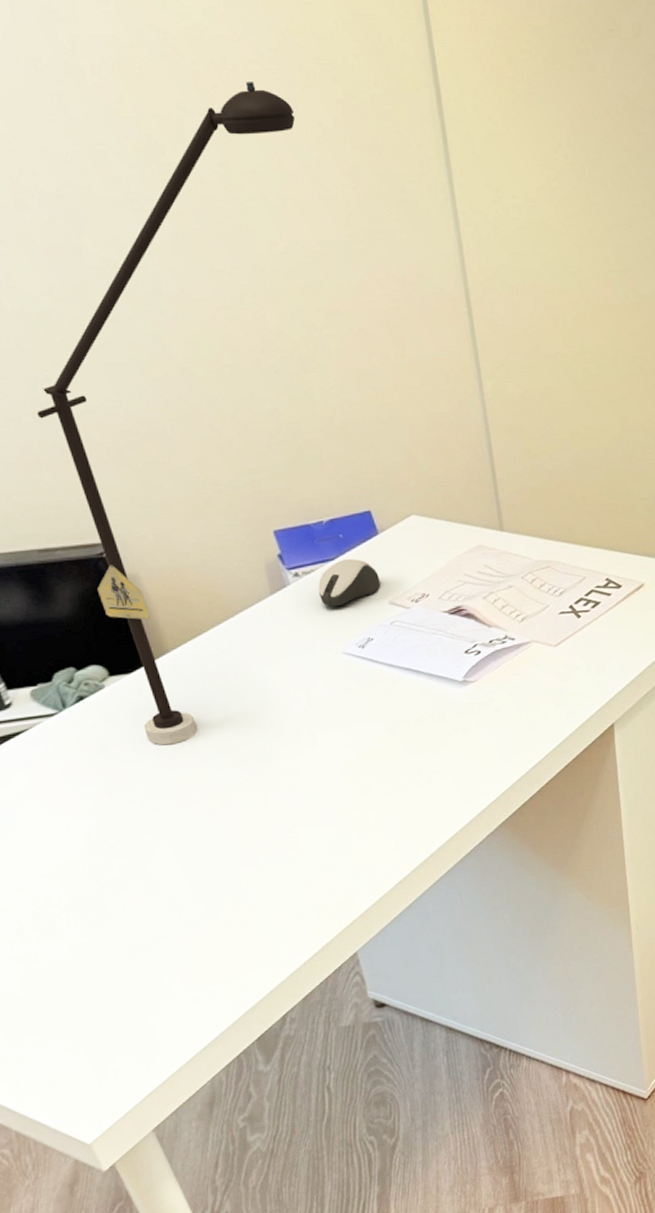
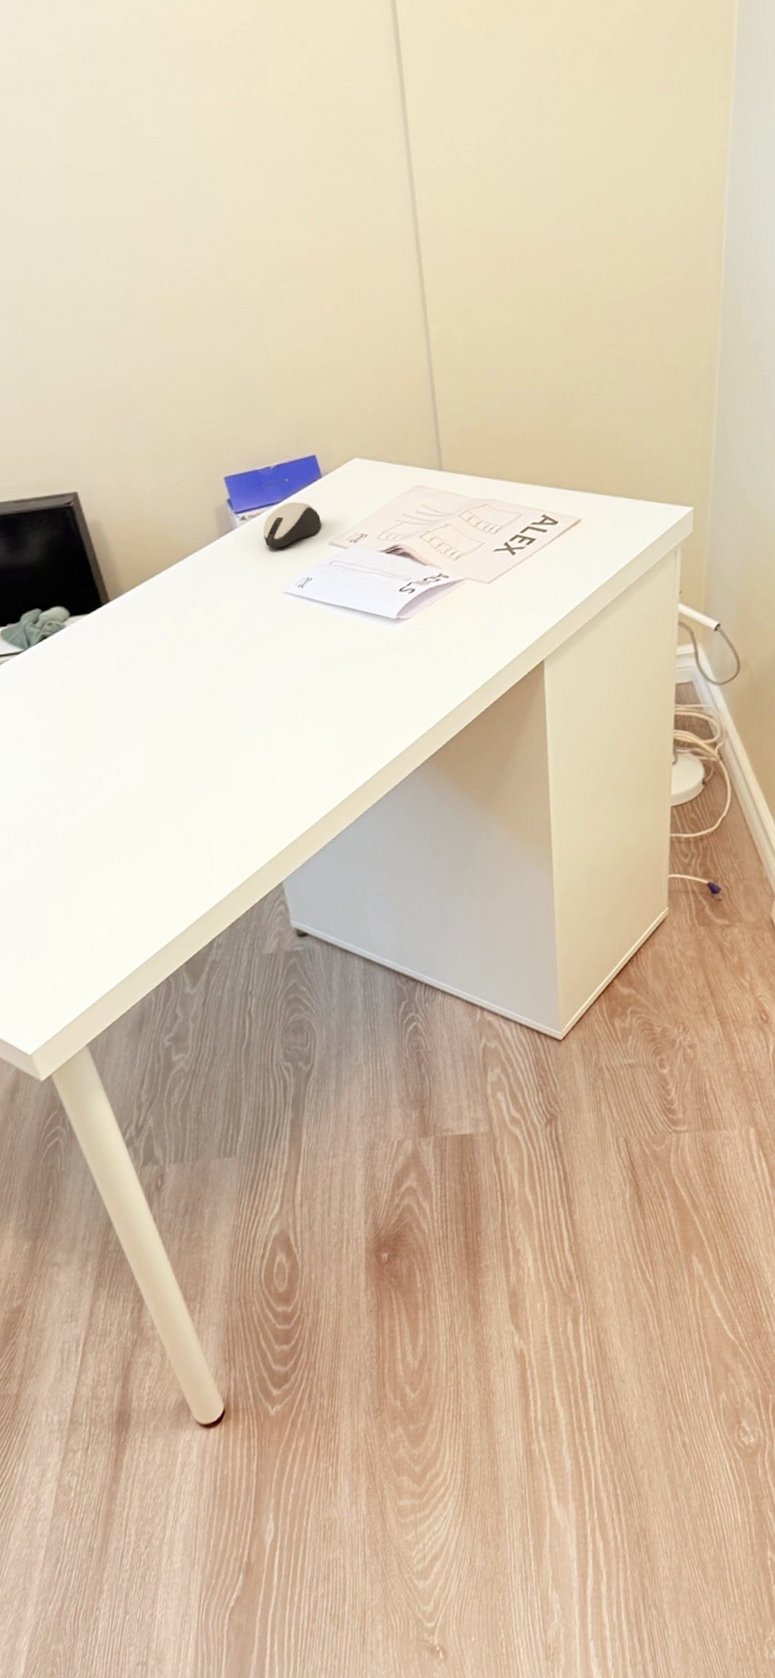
desk lamp: present [36,82,296,746] -> none [19,56,263,682]

